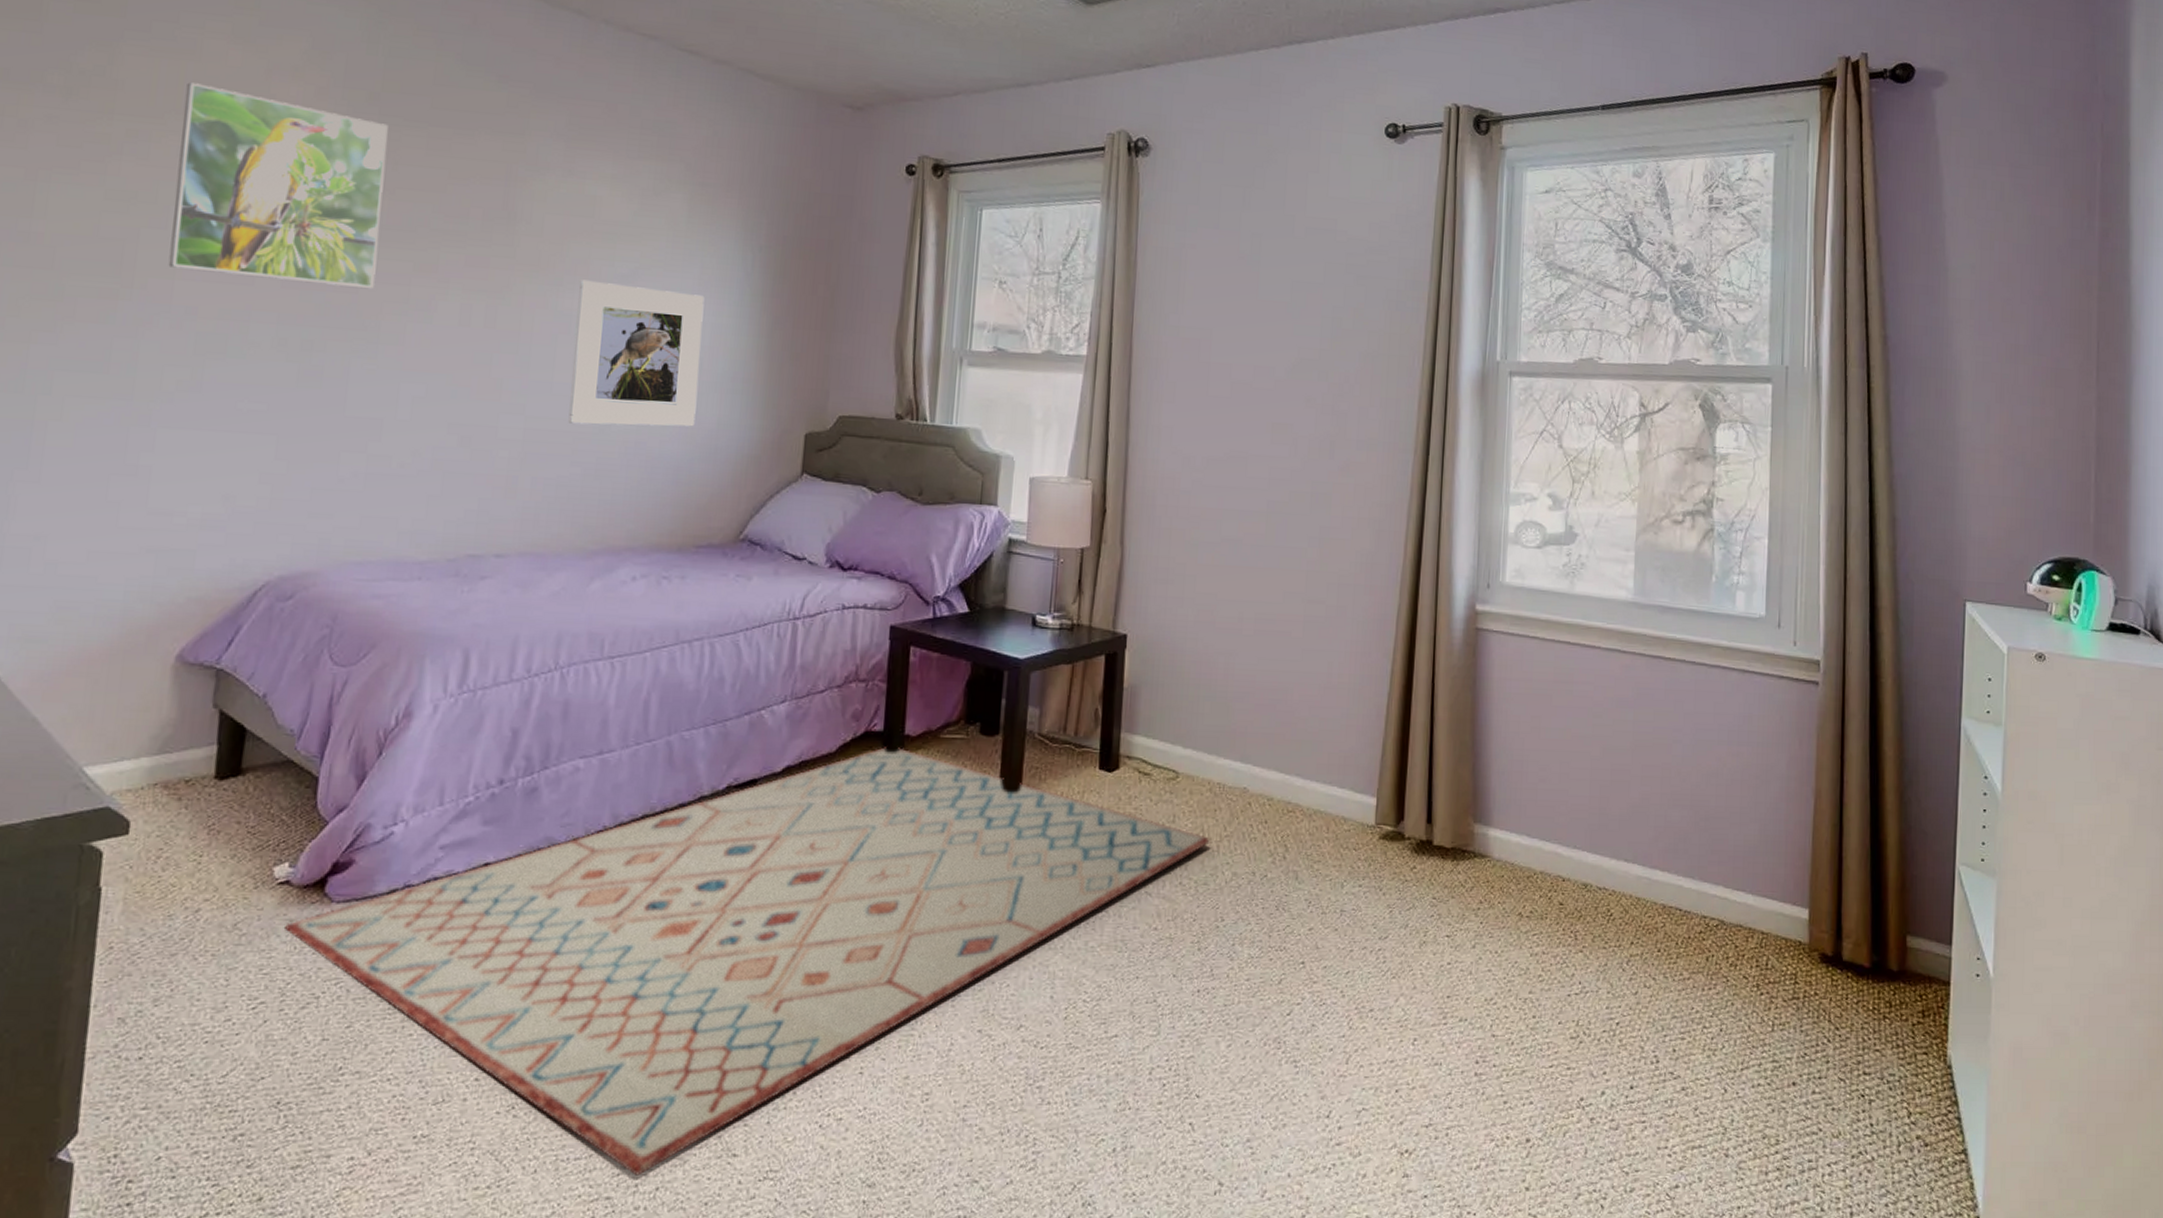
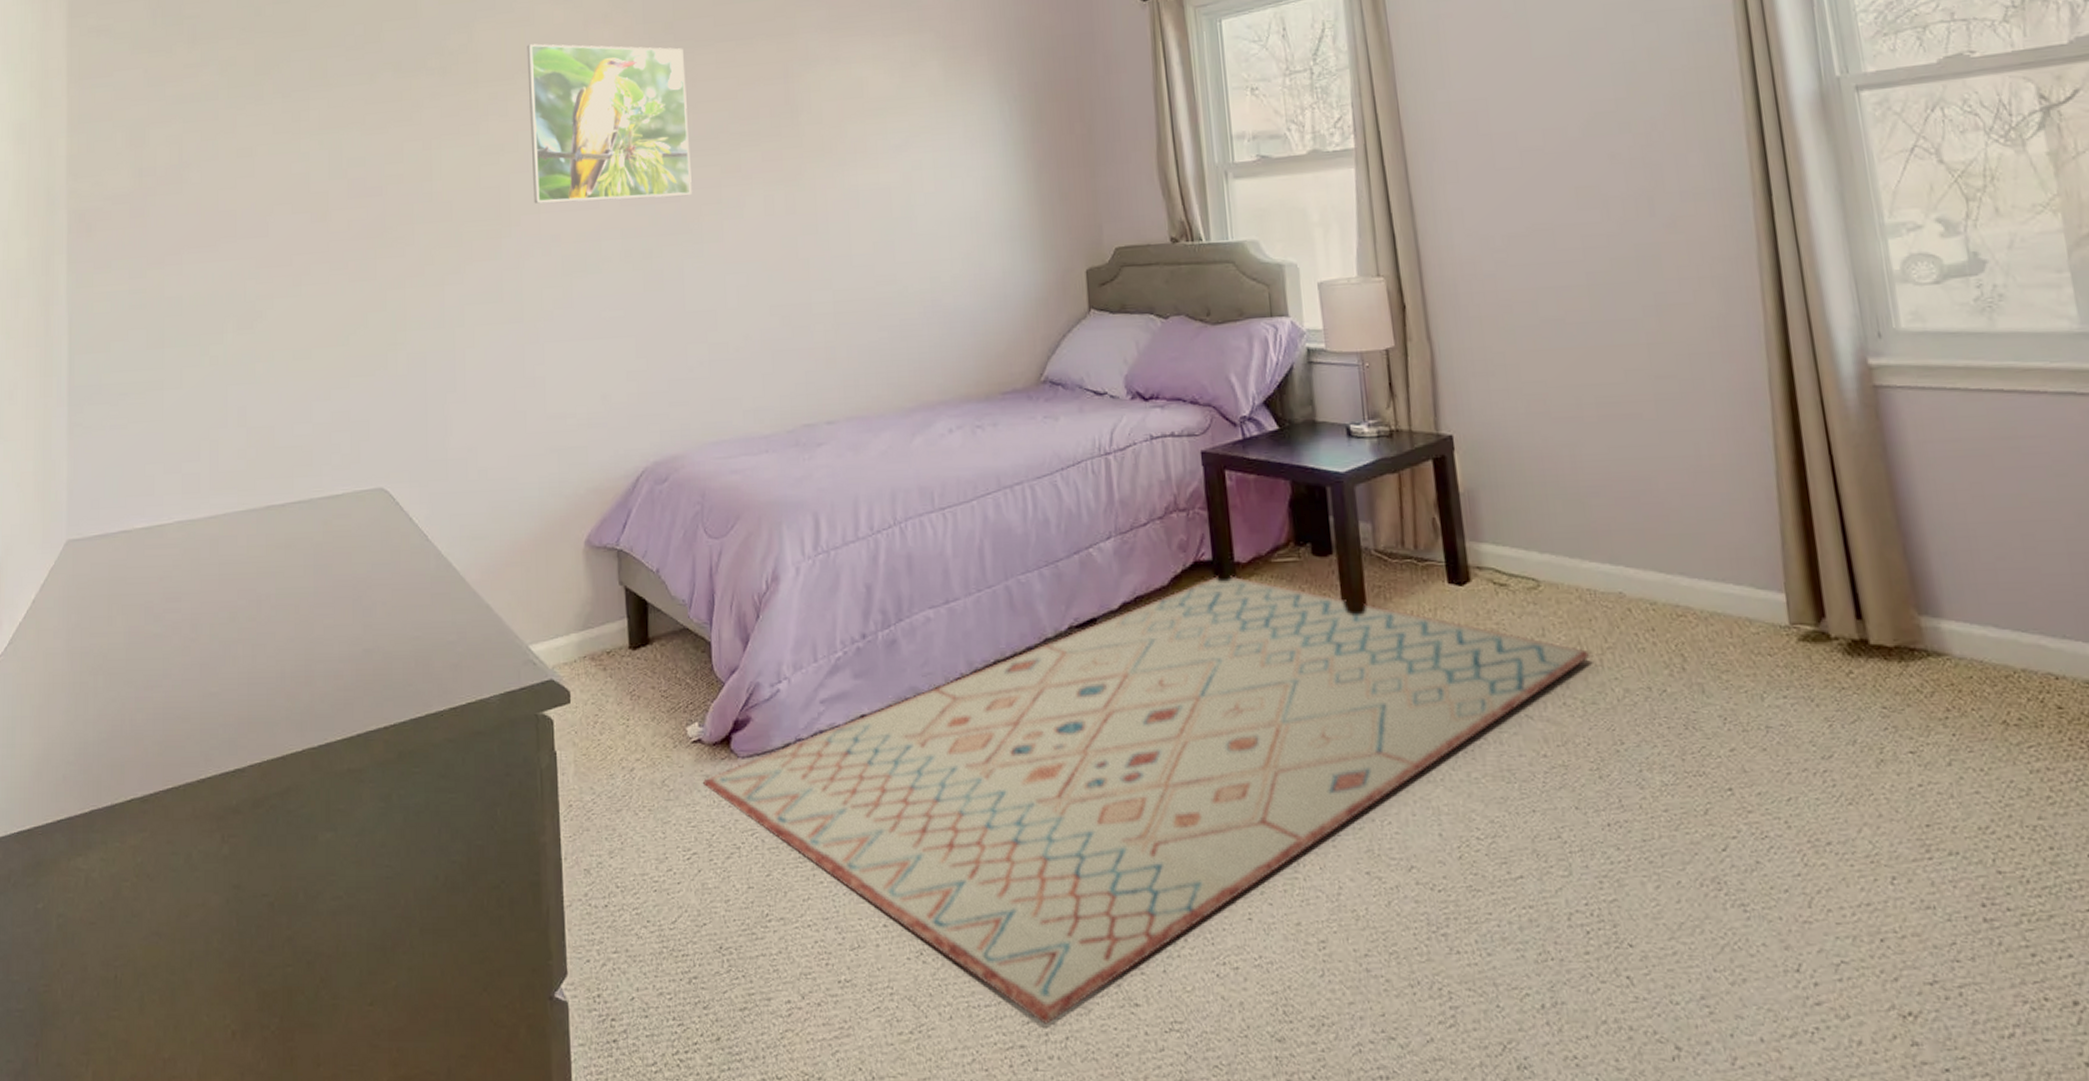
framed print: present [568,279,705,427] -> none [860,152,982,291]

